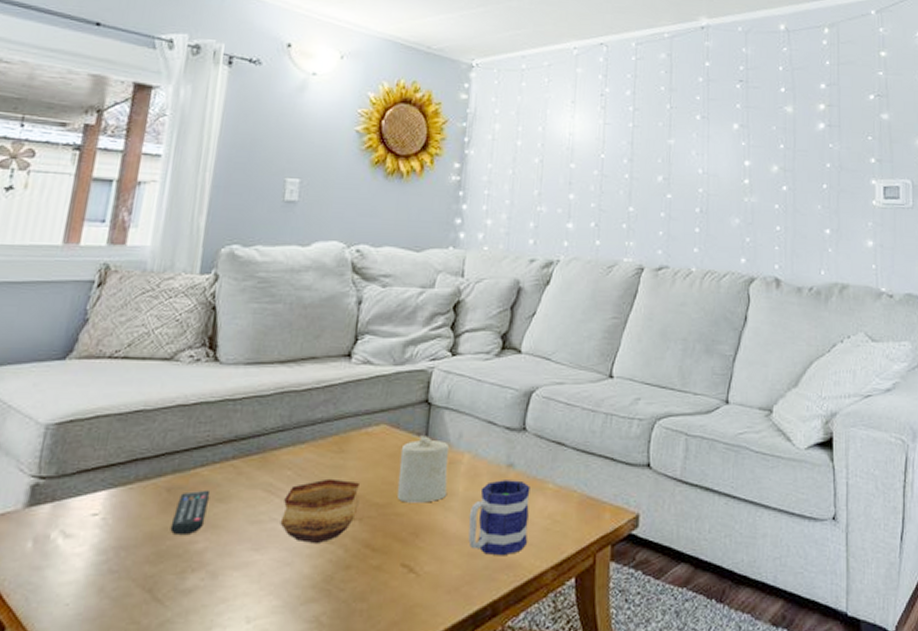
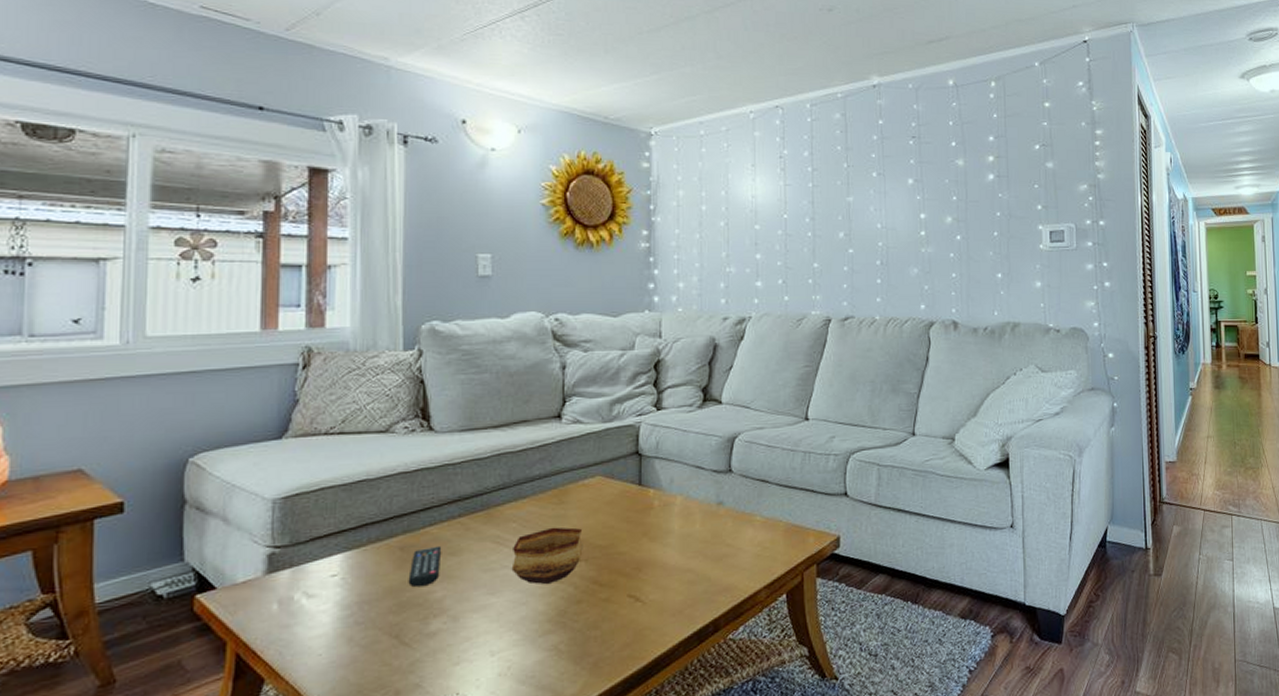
candle: present [396,435,450,503] -> none [617,483,664,543]
mug: present [468,480,530,556] -> none [686,515,740,581]

